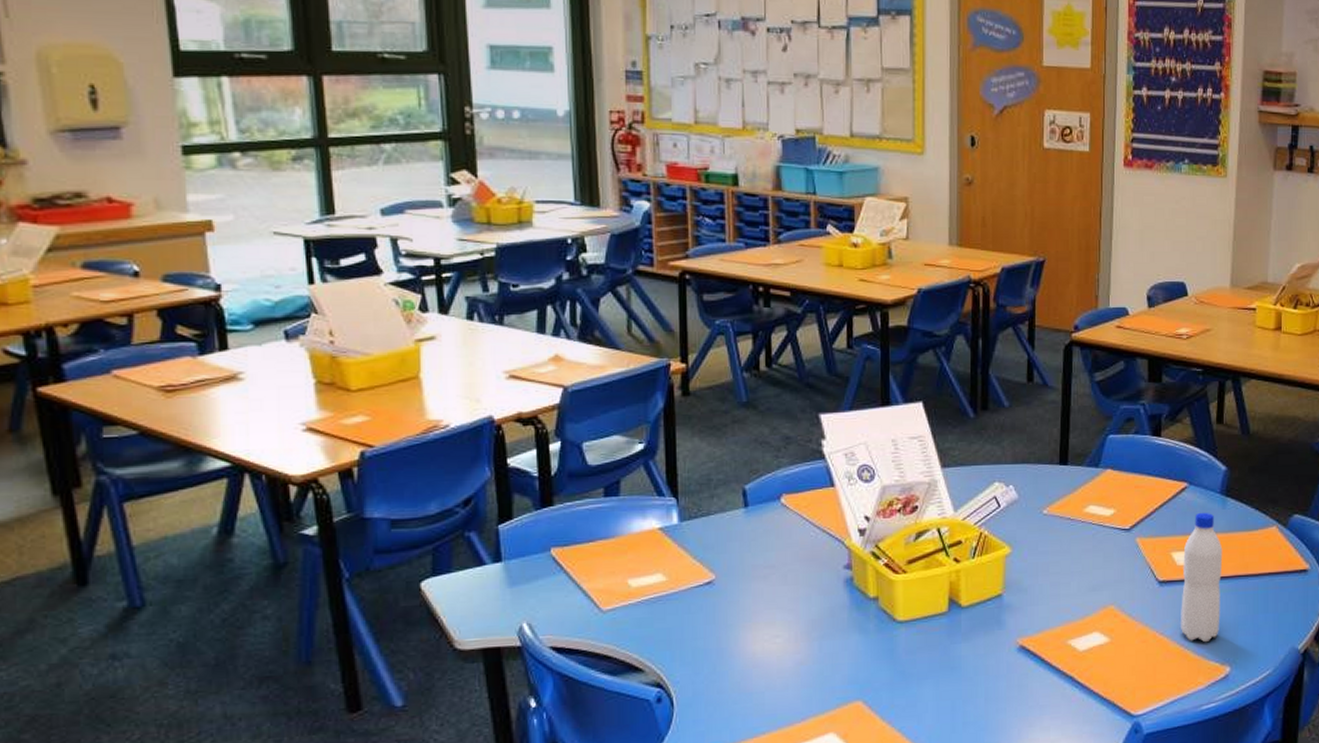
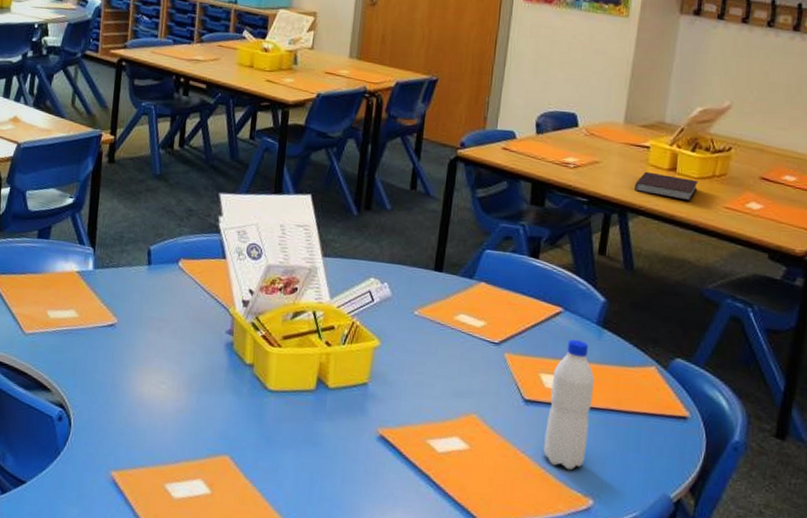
notebook: none [1245,334,1302,359] -> present [635,171,698,201]

